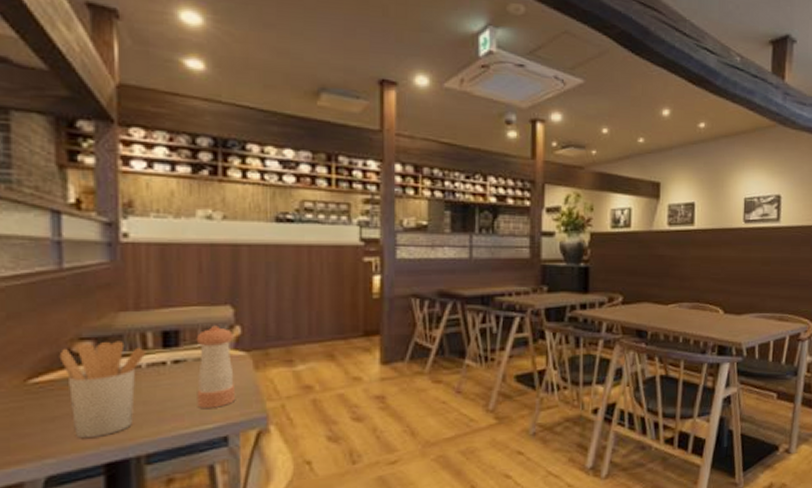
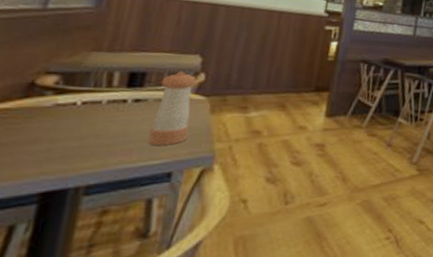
utensil holder: present [59,341,147,437] -> none [17,77,111,166]

